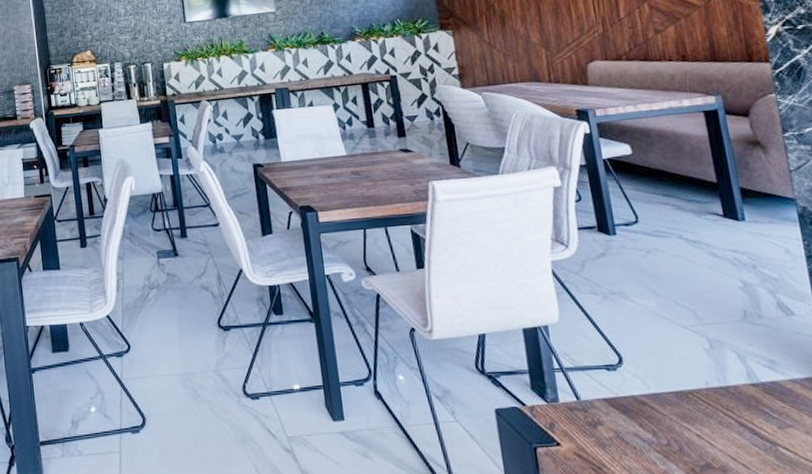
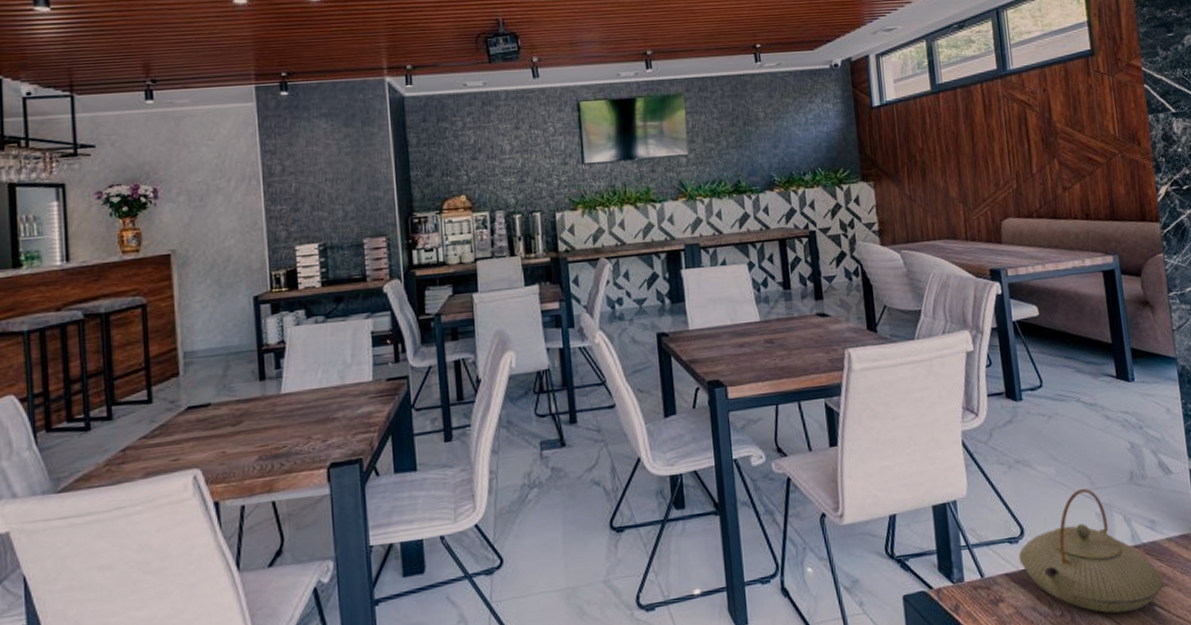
teapot: none [617,323,788,449] -> present [1018,488,1164,613]

